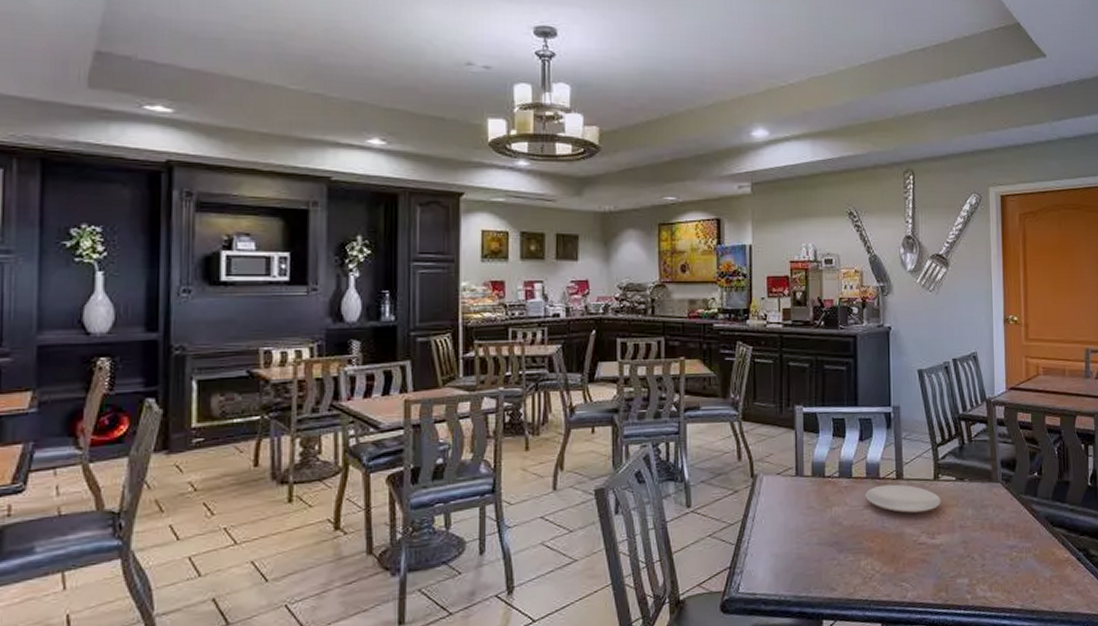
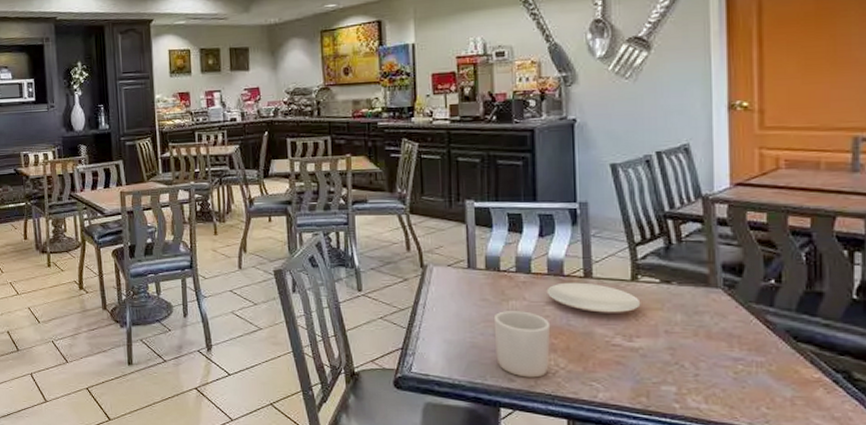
mug: none [818,516,868,585] -> present [493,311,551,378]

